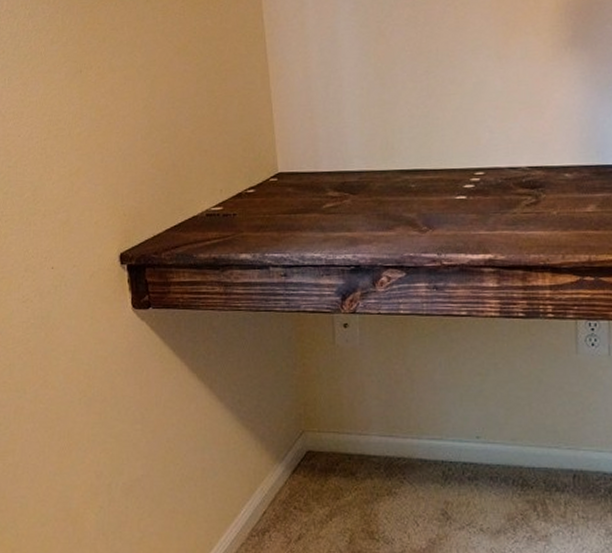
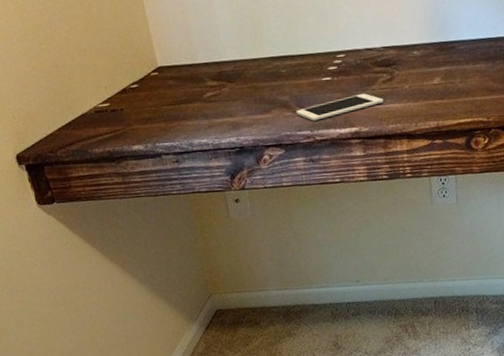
cell phone: none [423,216,526,243] -> present [296,93,384,121]

